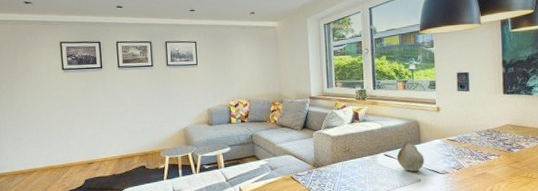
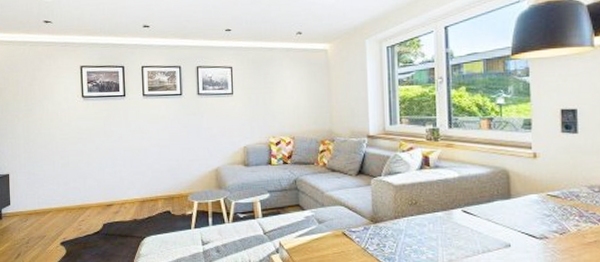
fruit: present [397,140,424,171] -> none [478,193,516,233]

